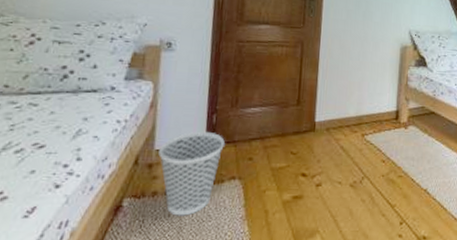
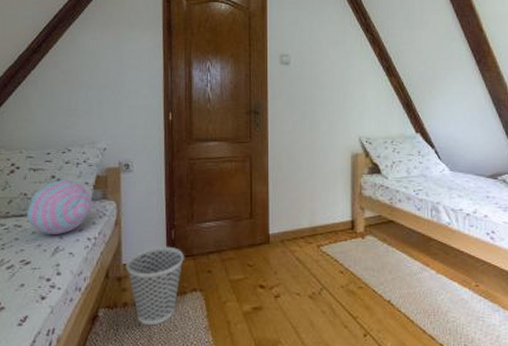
cushion: none [45,54,126,116] -> present [27,179,92,234]

